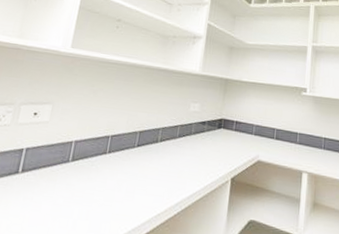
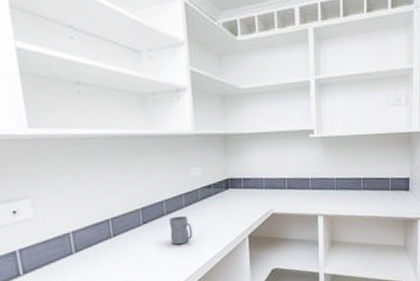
mug: none [157,145,180,174] -> present [168,215,193,244]

